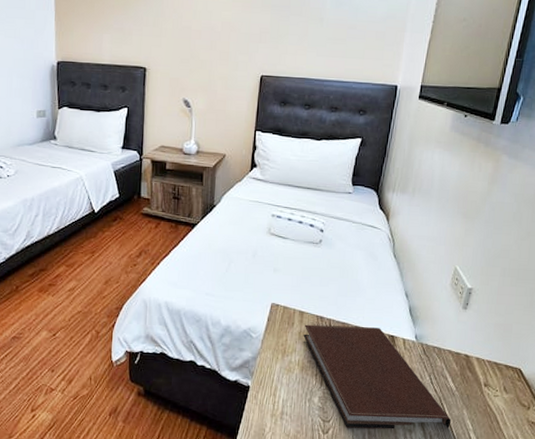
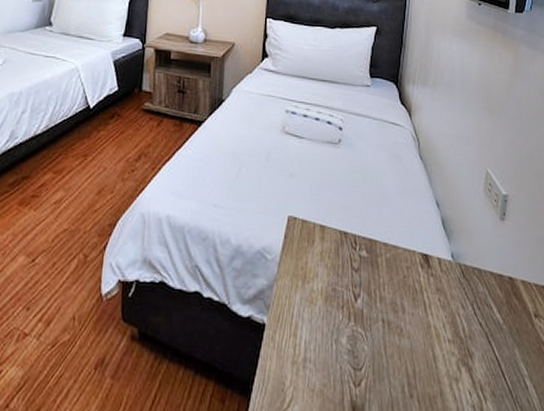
notebook: present [303,324,452,430] -> none [325,242,503,379]

